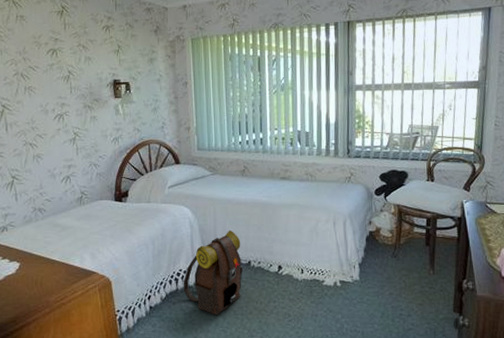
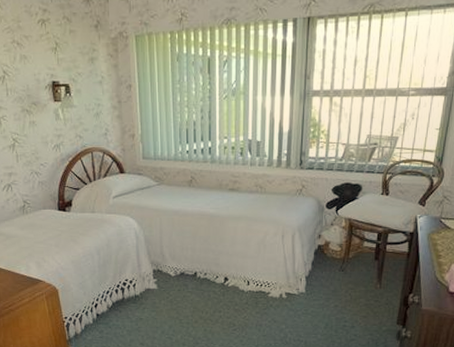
backpack: present [183,230,244,315] -> none [129,242,190,323]

